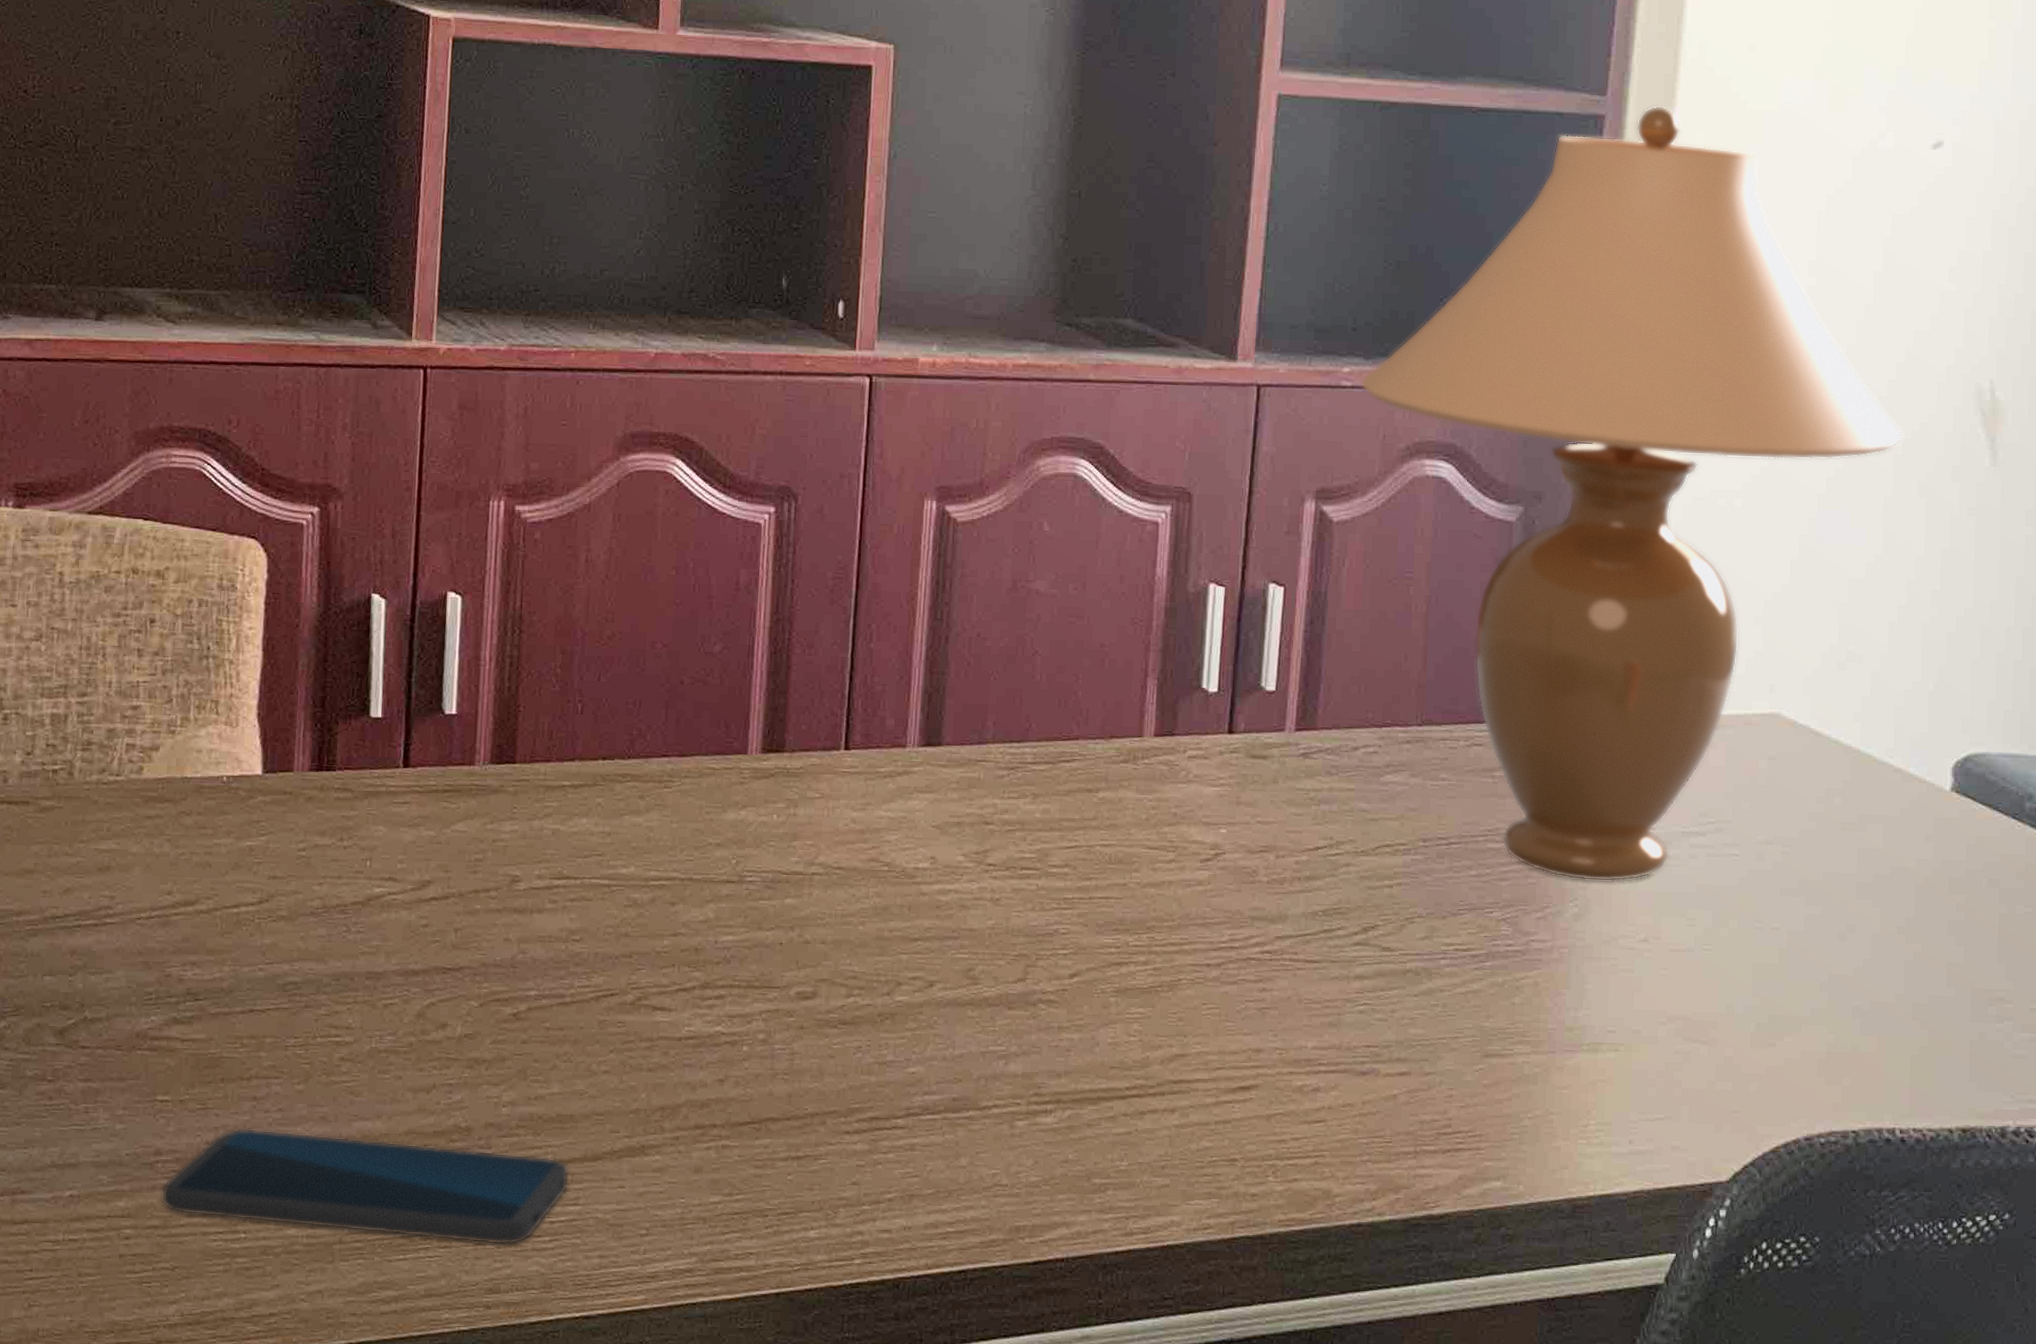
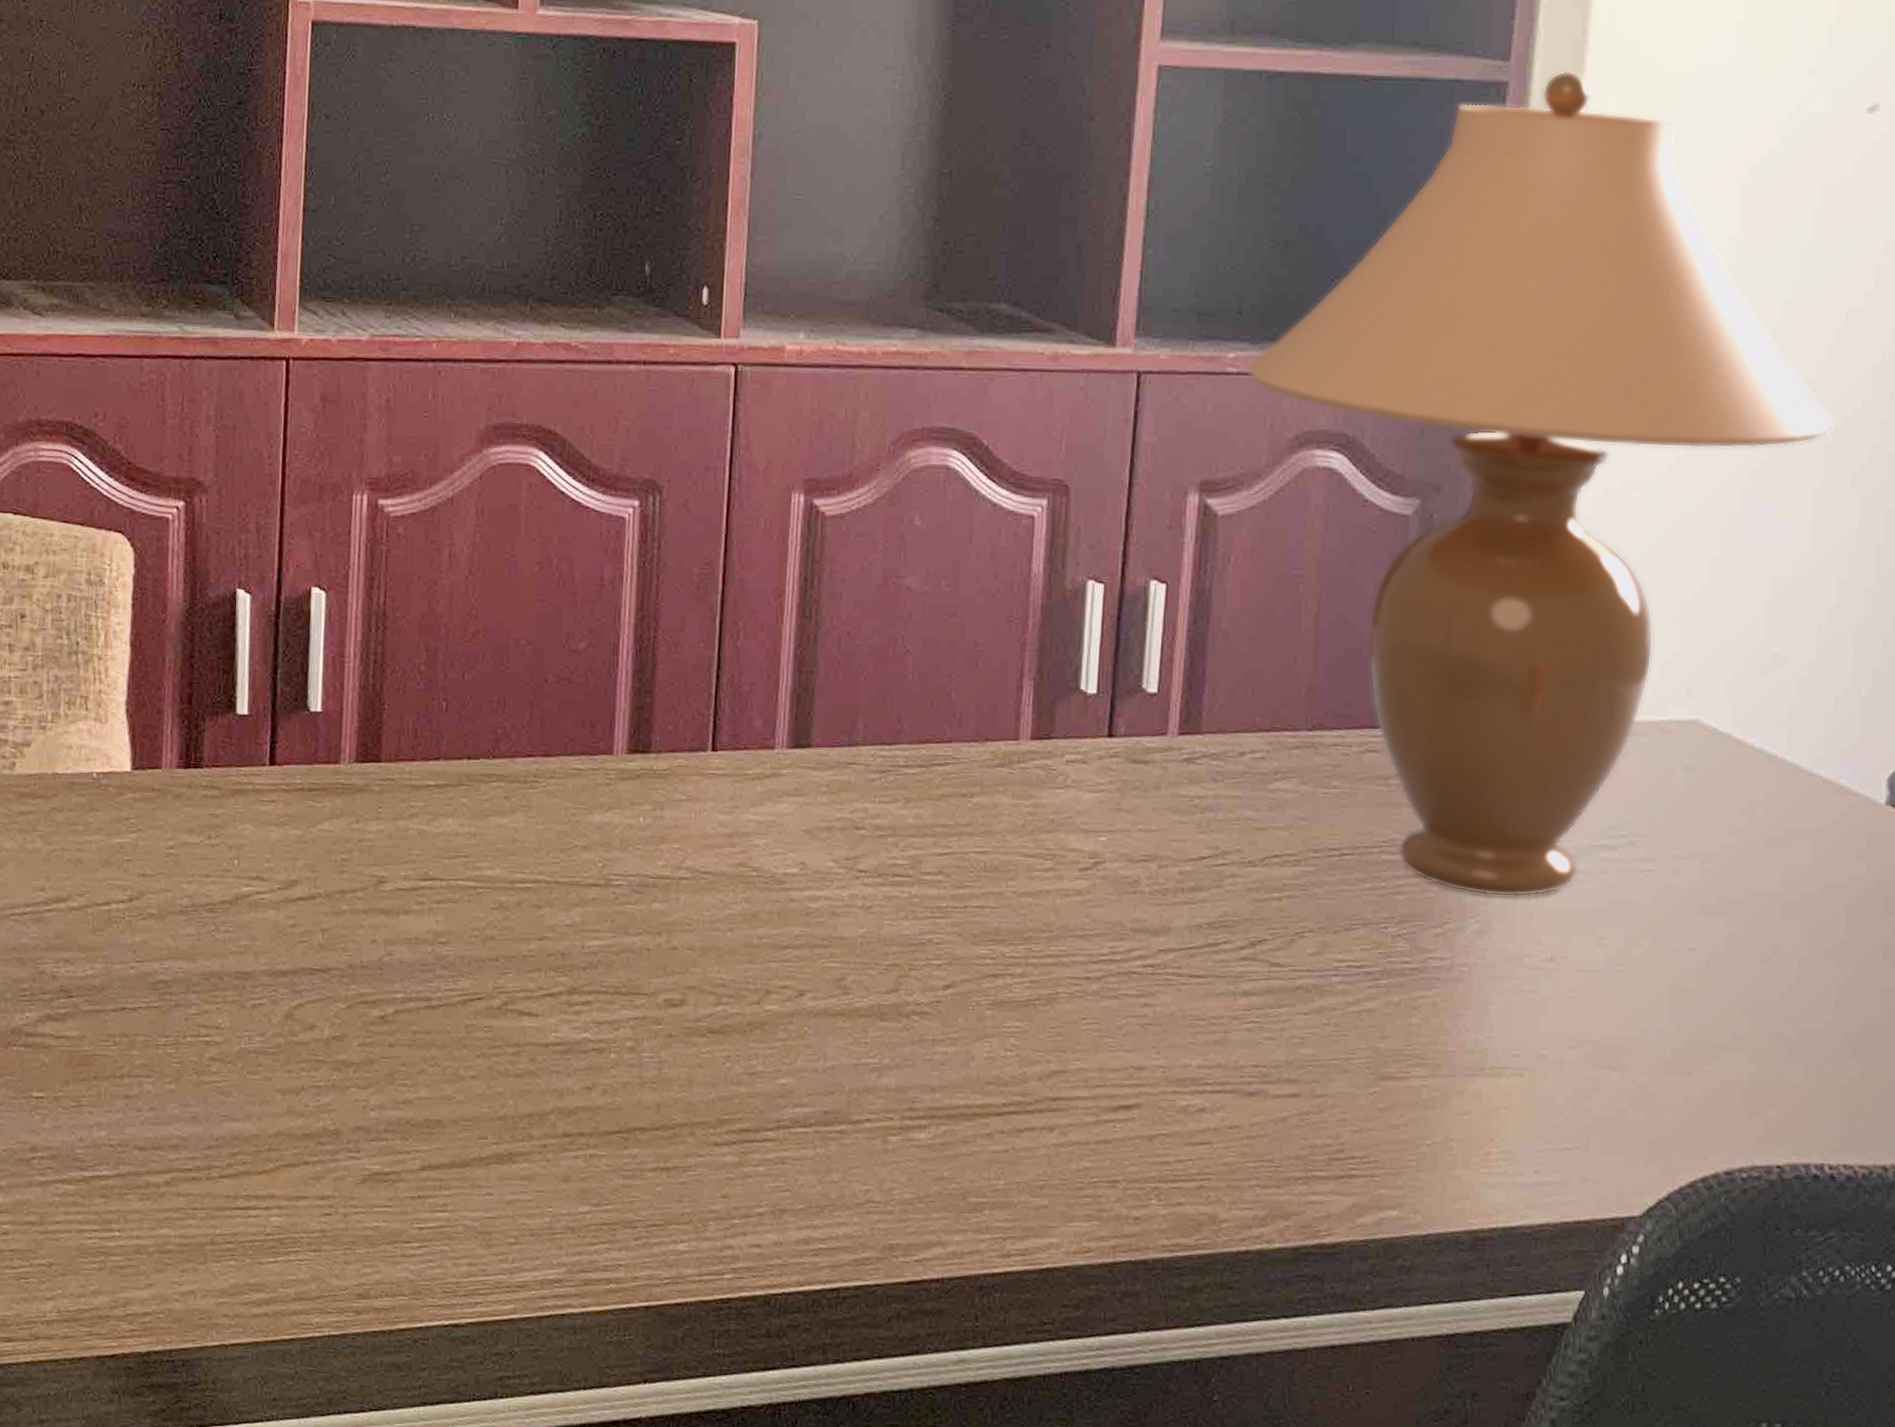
smartphone: present [161,1128,569,1245] -> none [37,1126,437,1250]

